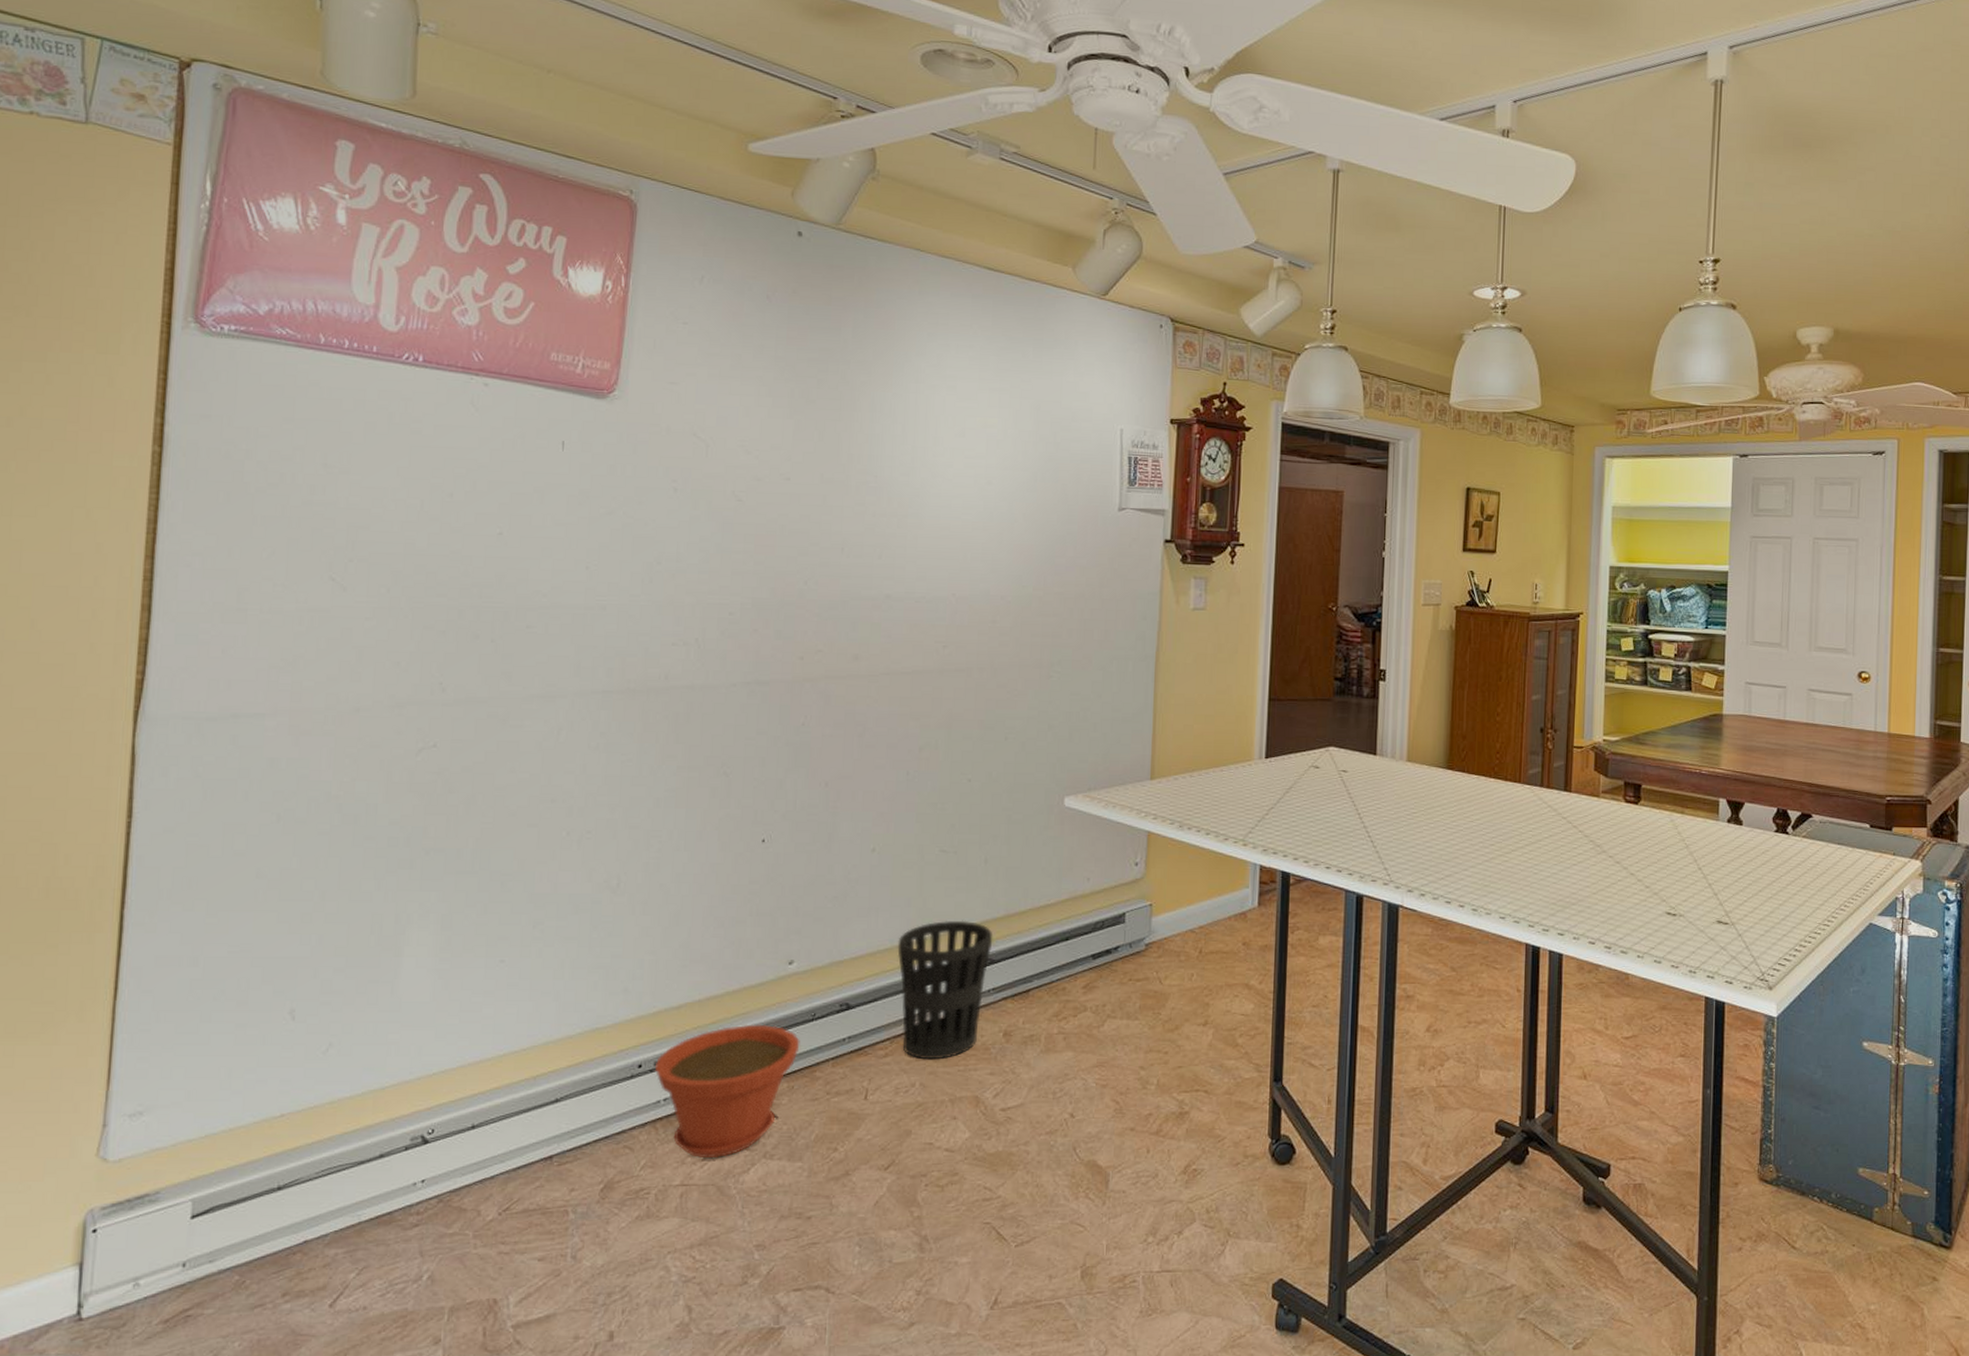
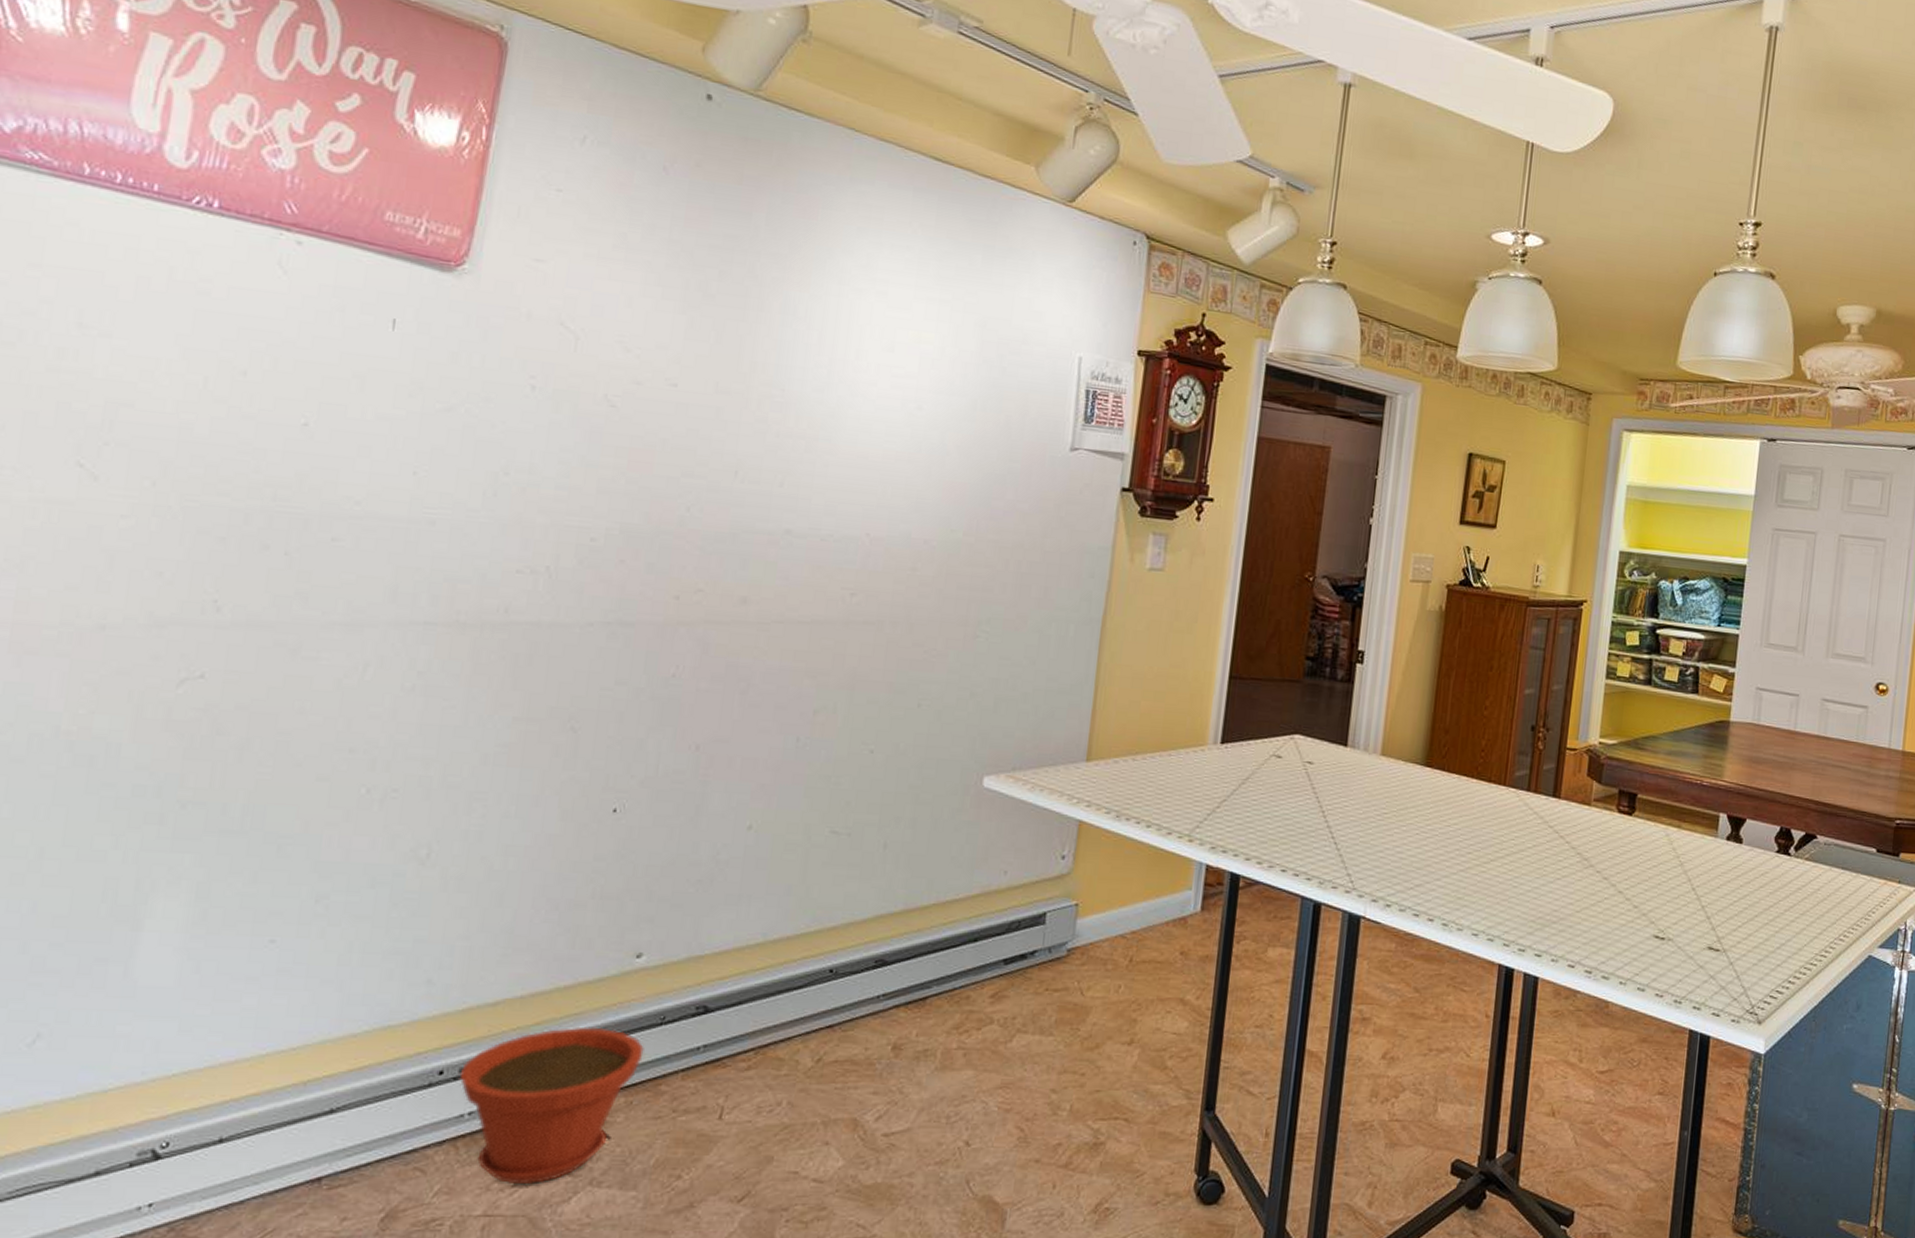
wastebasket: present [897,920,993,1060] -> none [769,913,888,1075]

